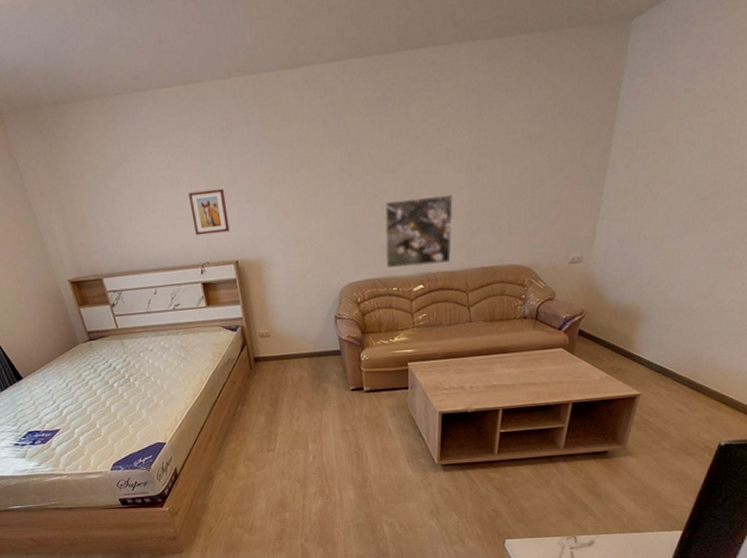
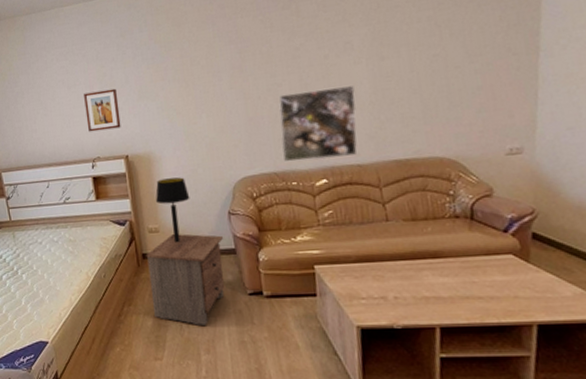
nightstand: none [257,337,330,420] -> present [145,234,225,325]
table lamp: none [266,283,300,346] -> present [155,177,190,243]

